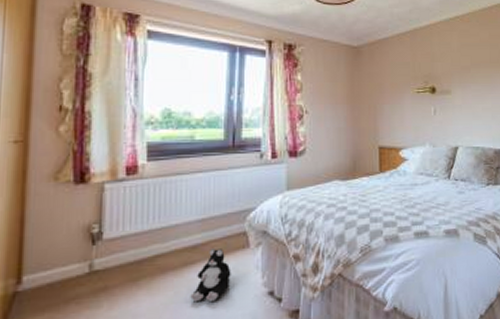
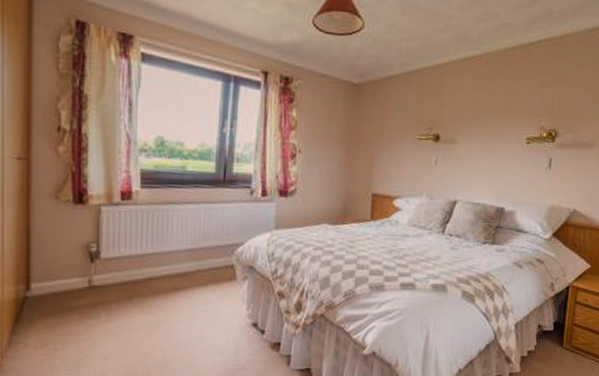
plush toy: present [190,248,231,302] -> none [180,278,218,325]

